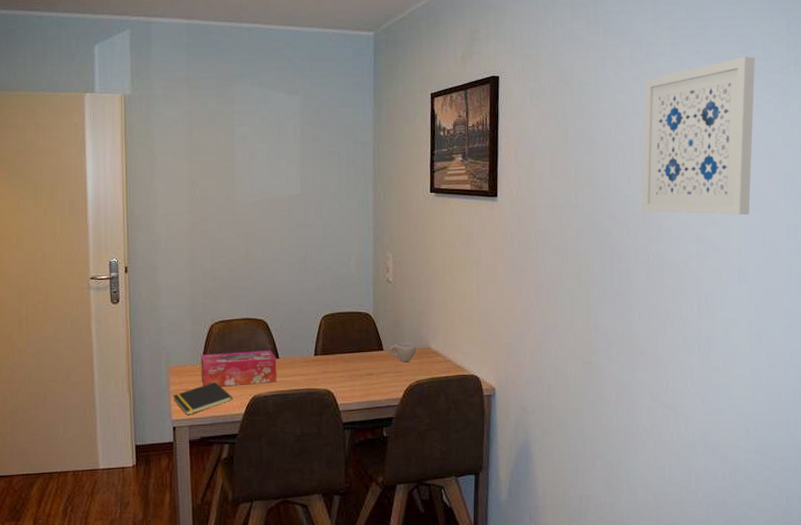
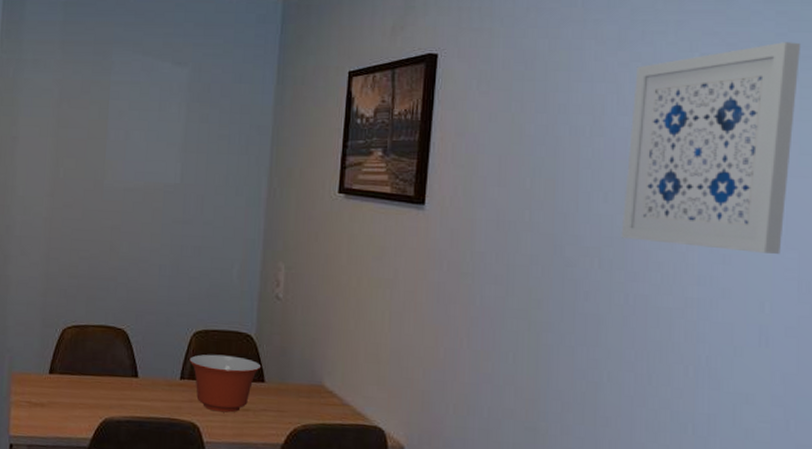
notepad: present [173,382,233,415] -> none [13,396,81,433]
tissue box: present [201,351,277,387] -> none [46,362,135,406]
mixing bowl: none [321,332,380,379] -> present [189,354,262,413]
cup: present [389,342,417,362] -> none [271,374,307,400]

